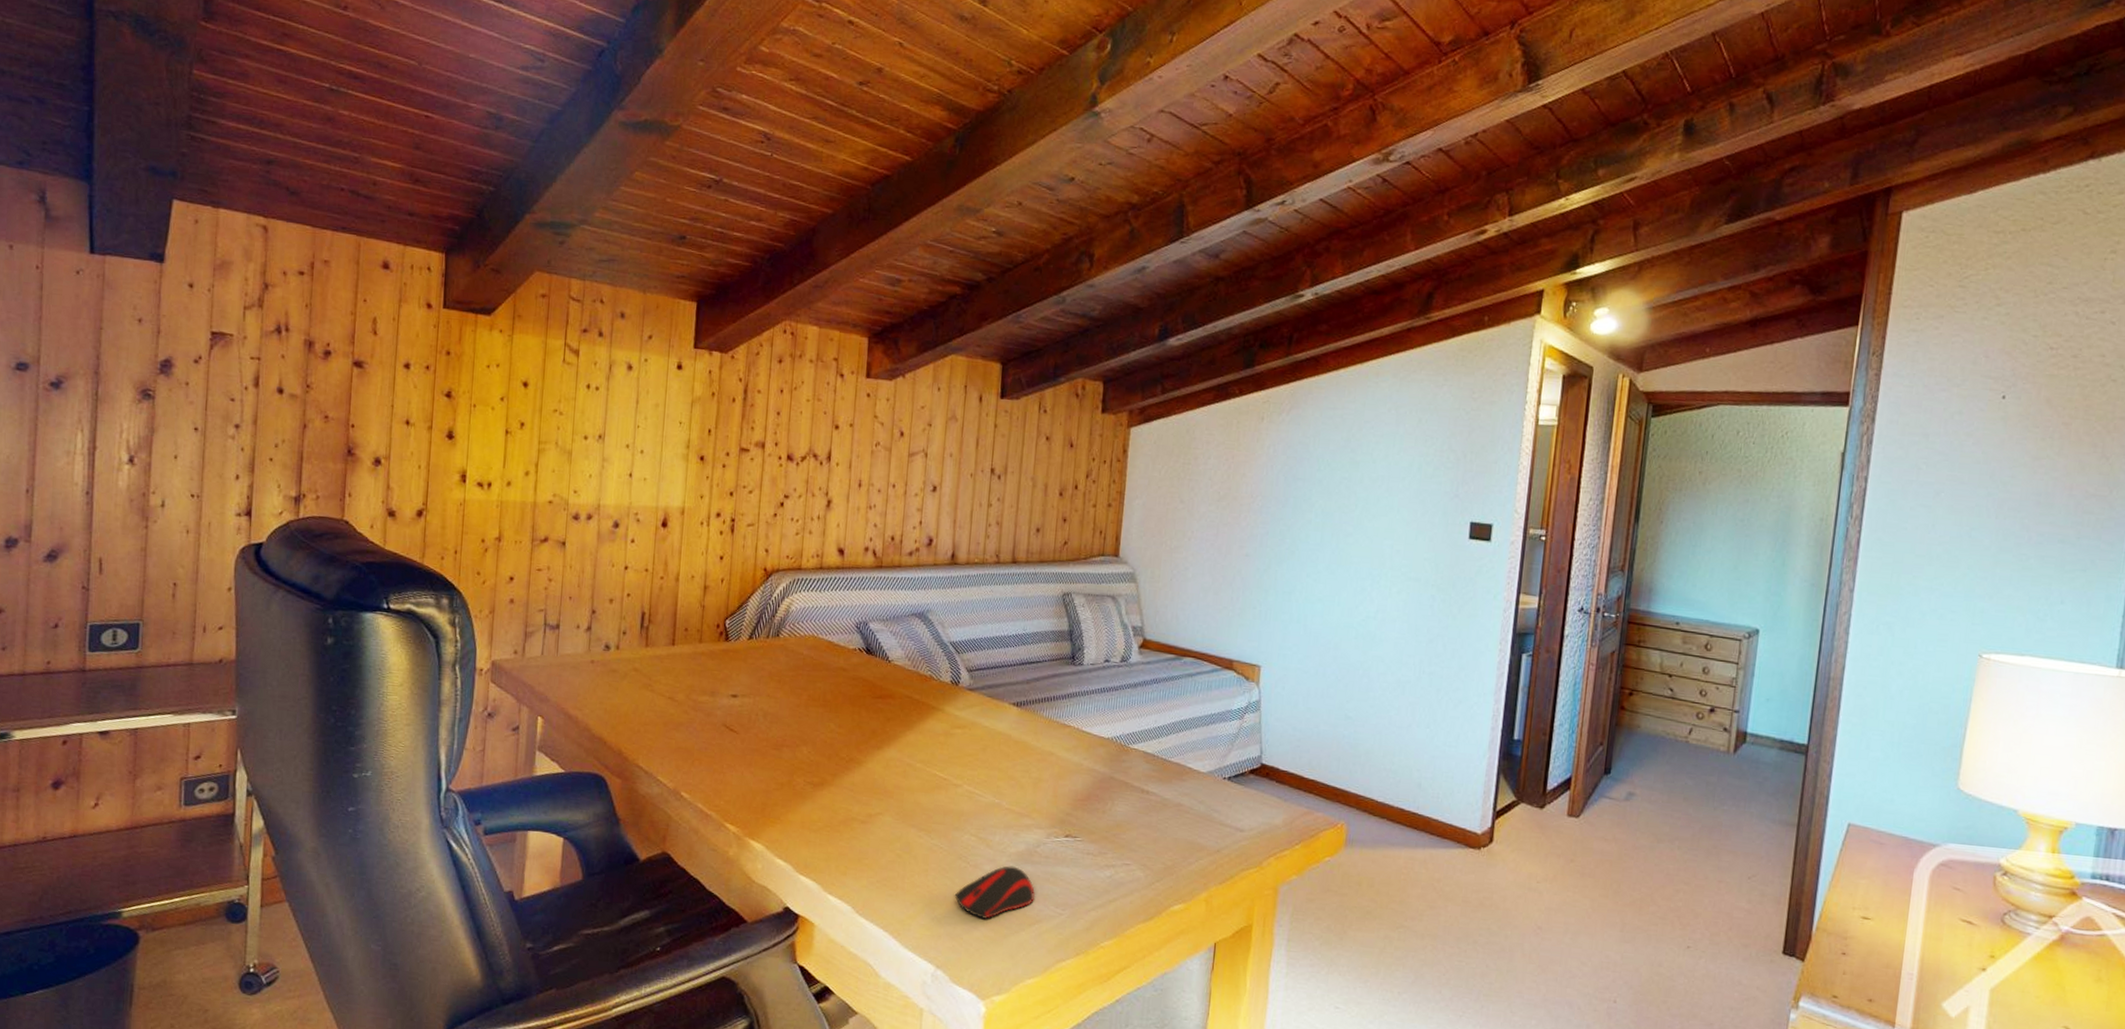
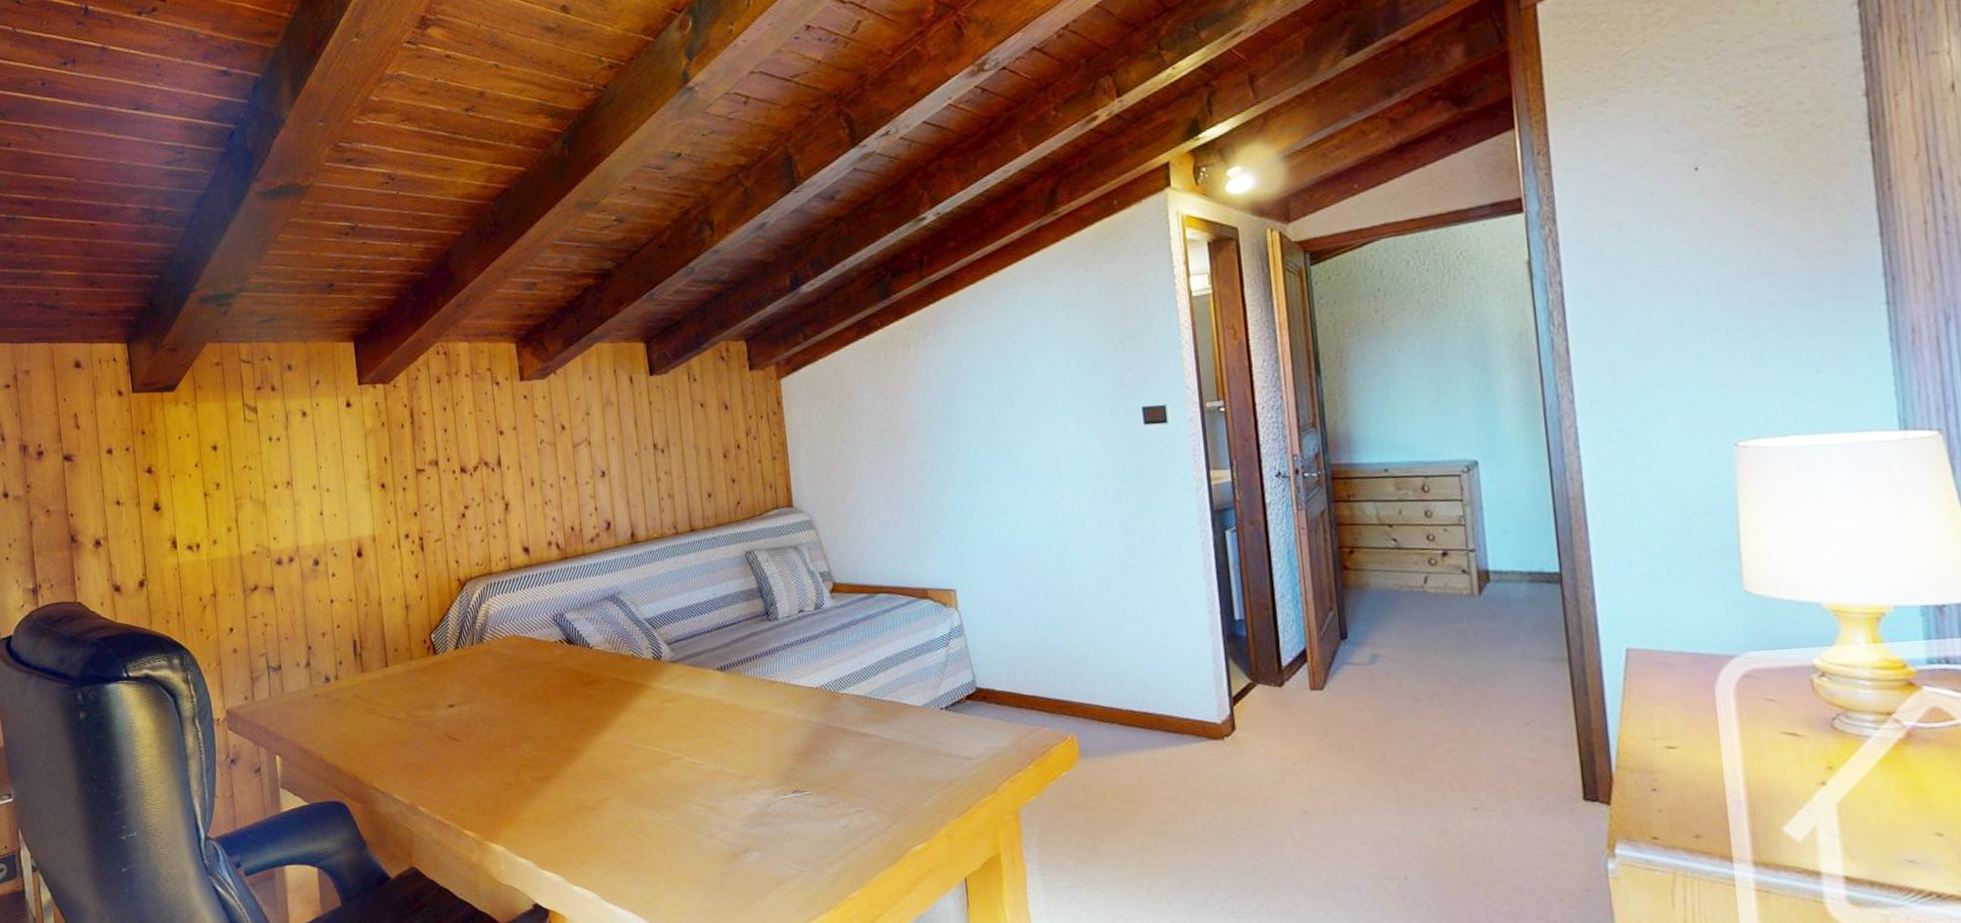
computer mouse: present [954,866,1036,919] -> none [695,830,775,887]

